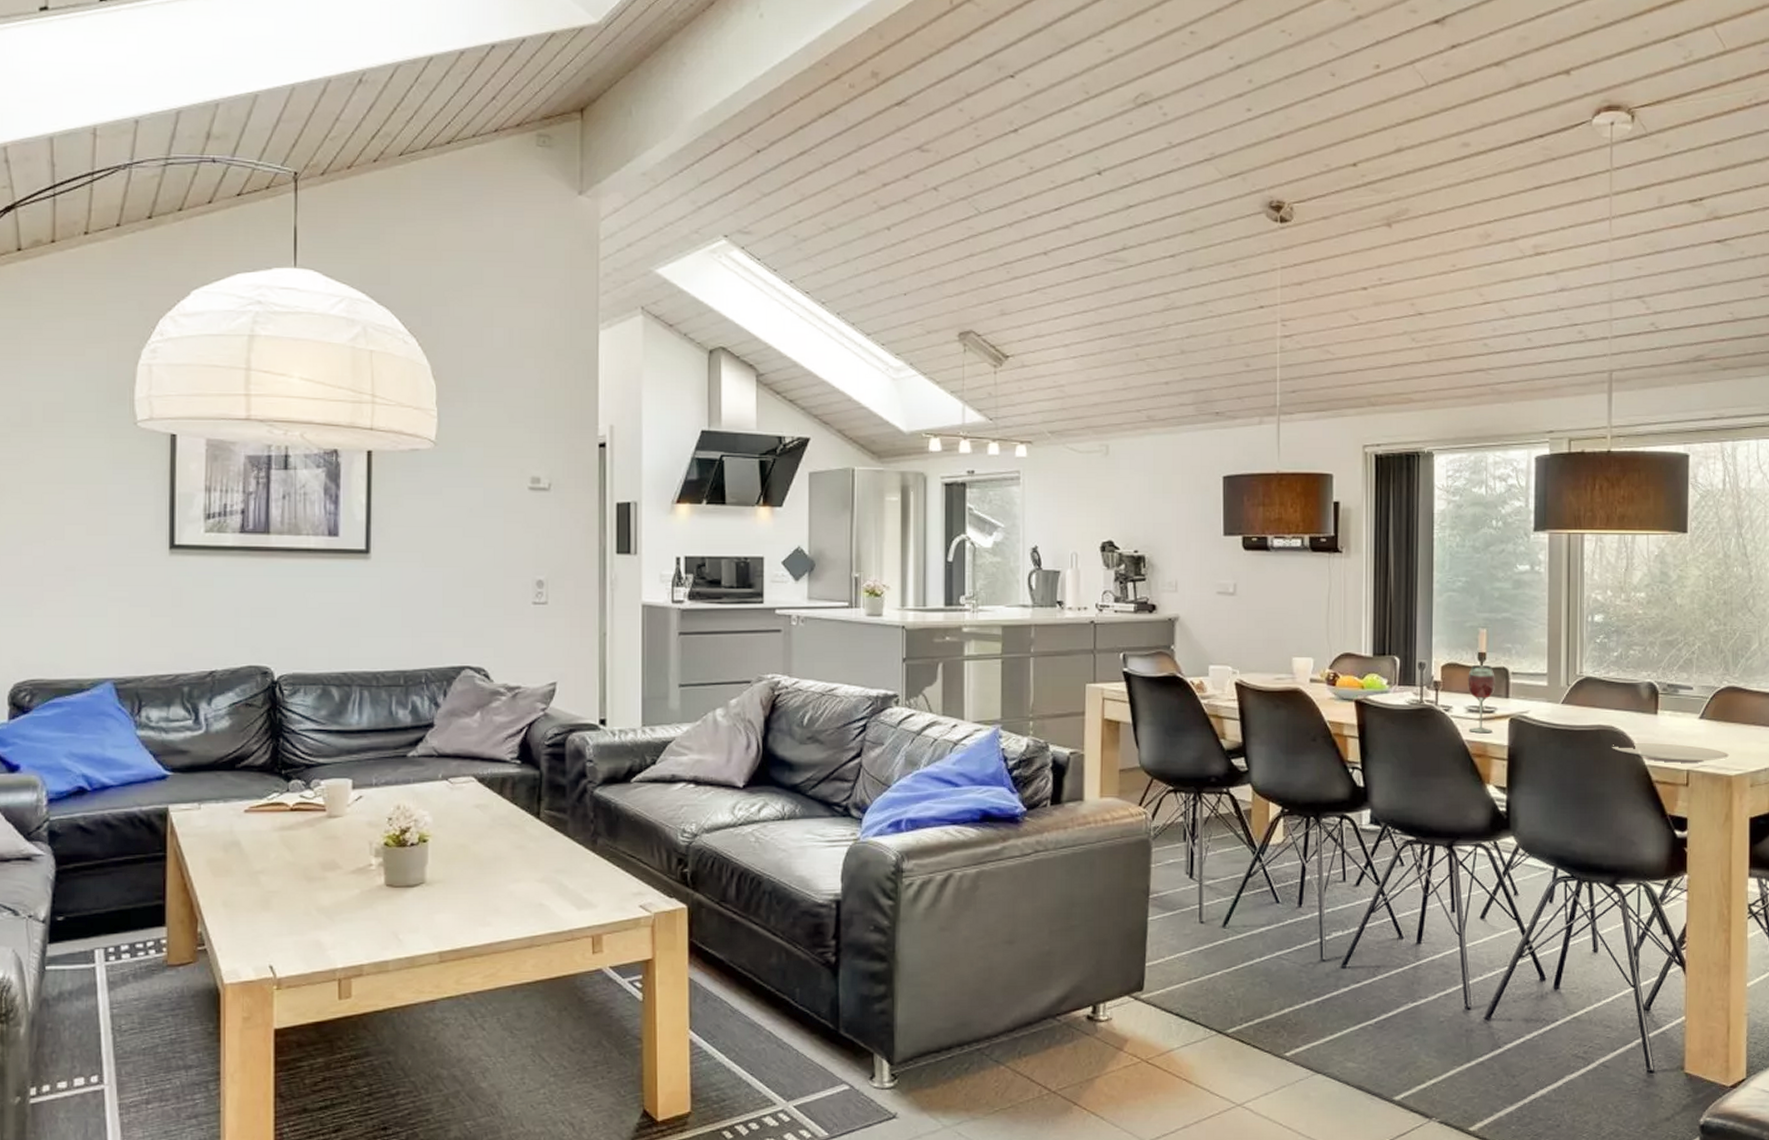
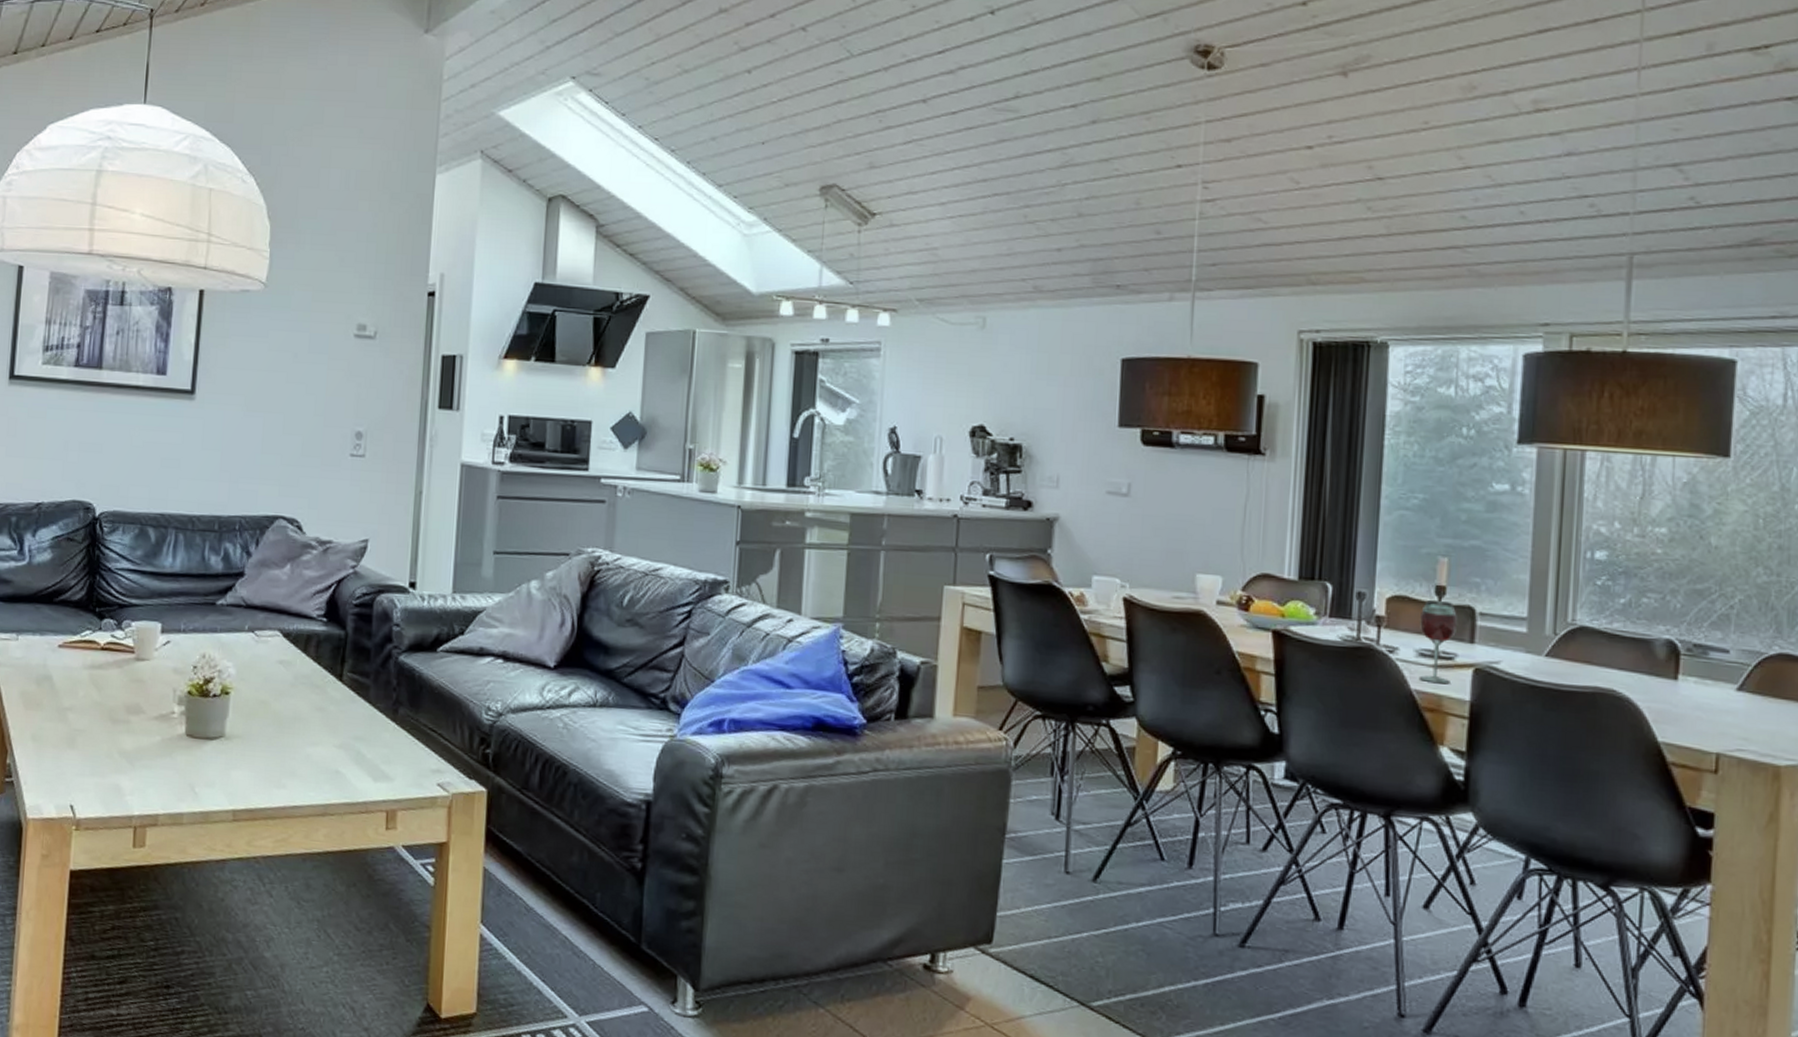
plate: present [1612,742,1730,763] -> none [1612,712,1779,746]

